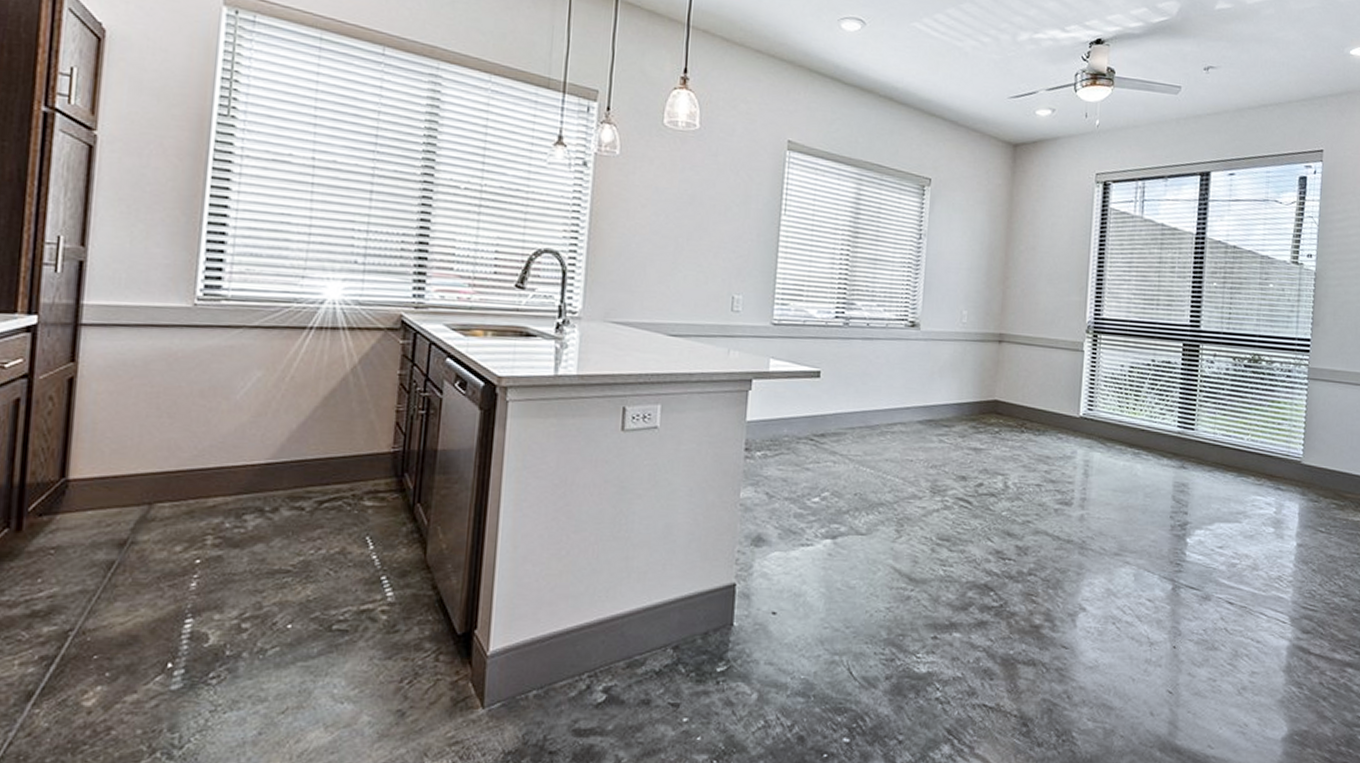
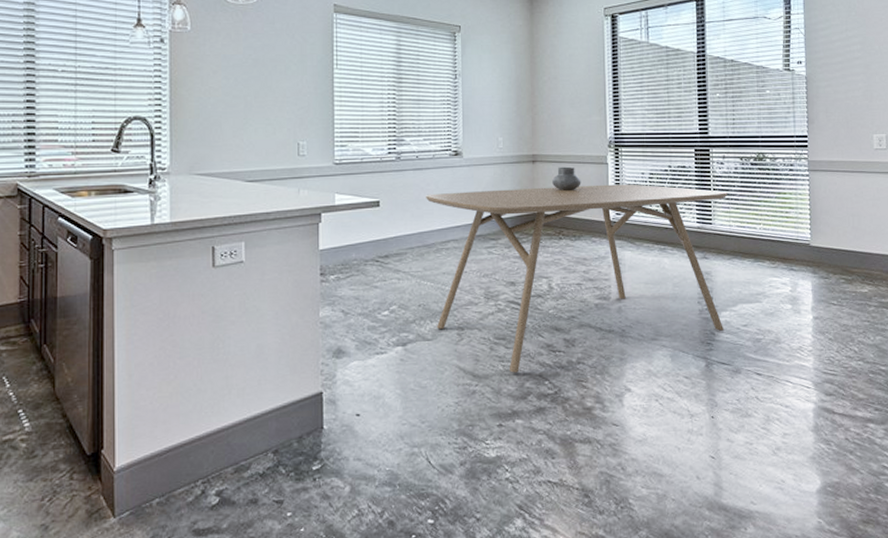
dining table: none [873,368,1215,580] -> present [426,184,727,373]
vase: none [1019,350,1052,378] -> present [552,166,581,190]

